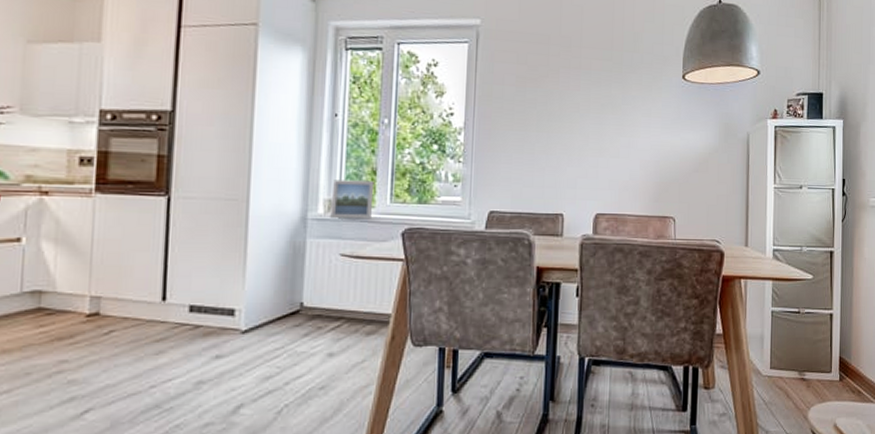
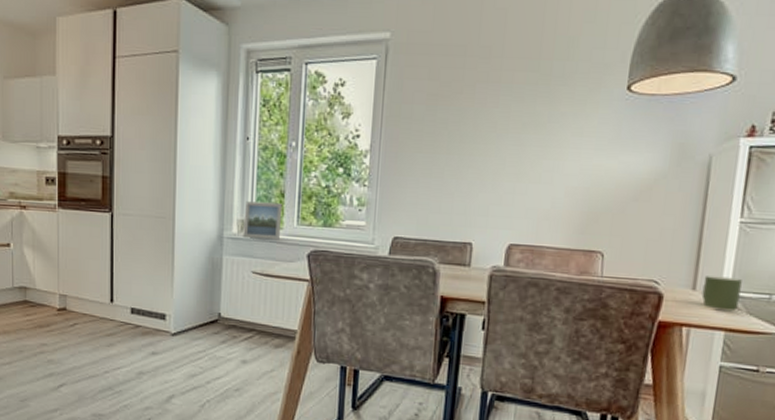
mug: none [753,234,780,263] -> present [701,276,742,312]

